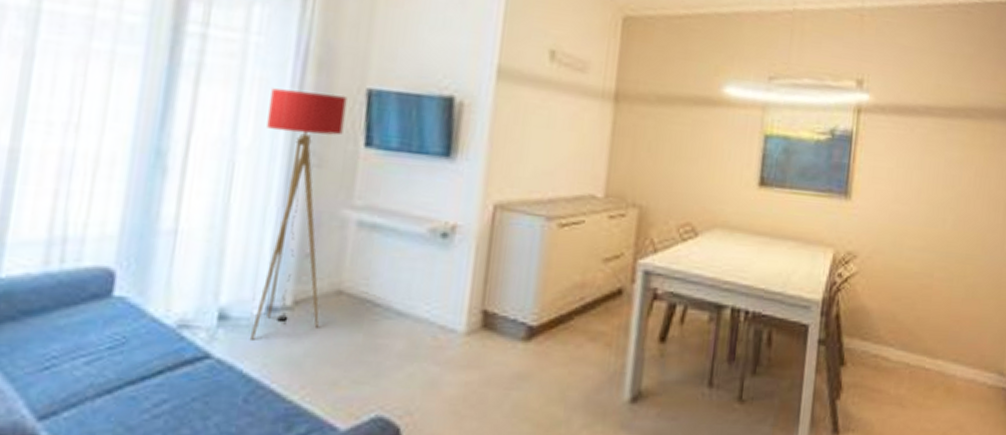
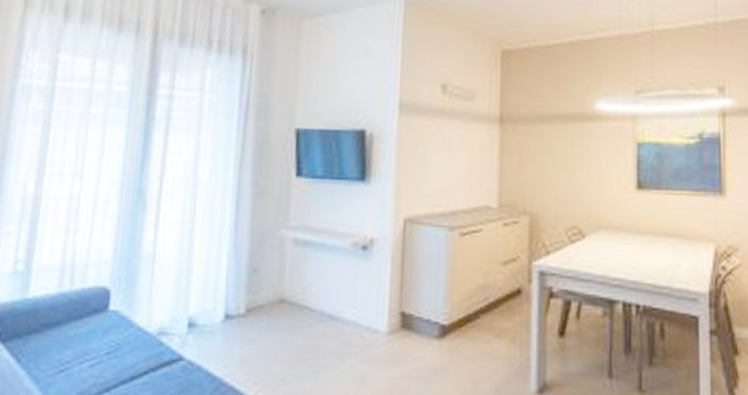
floor lamp: present [249,88,348,340] -> none [212,134,281,344]

